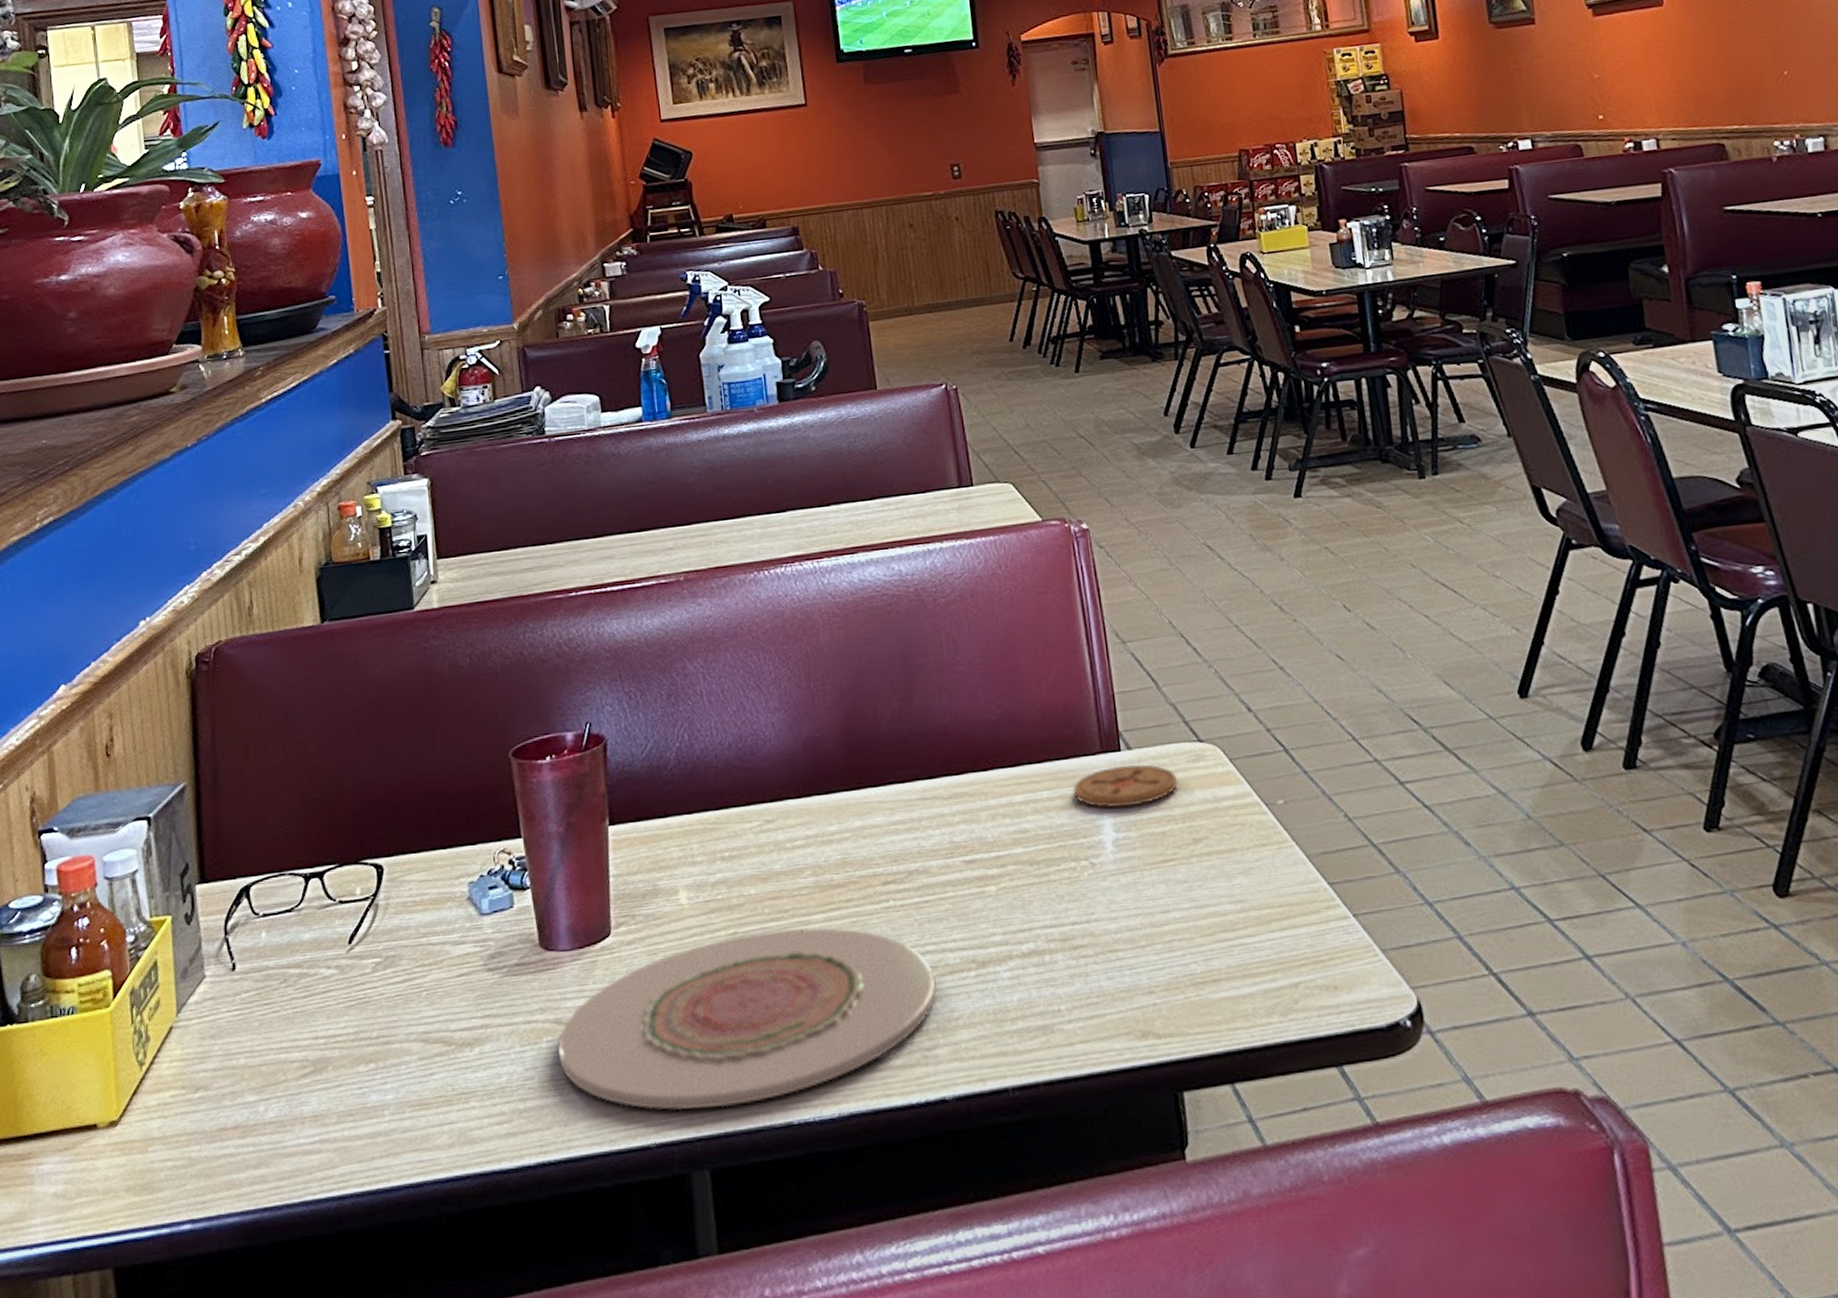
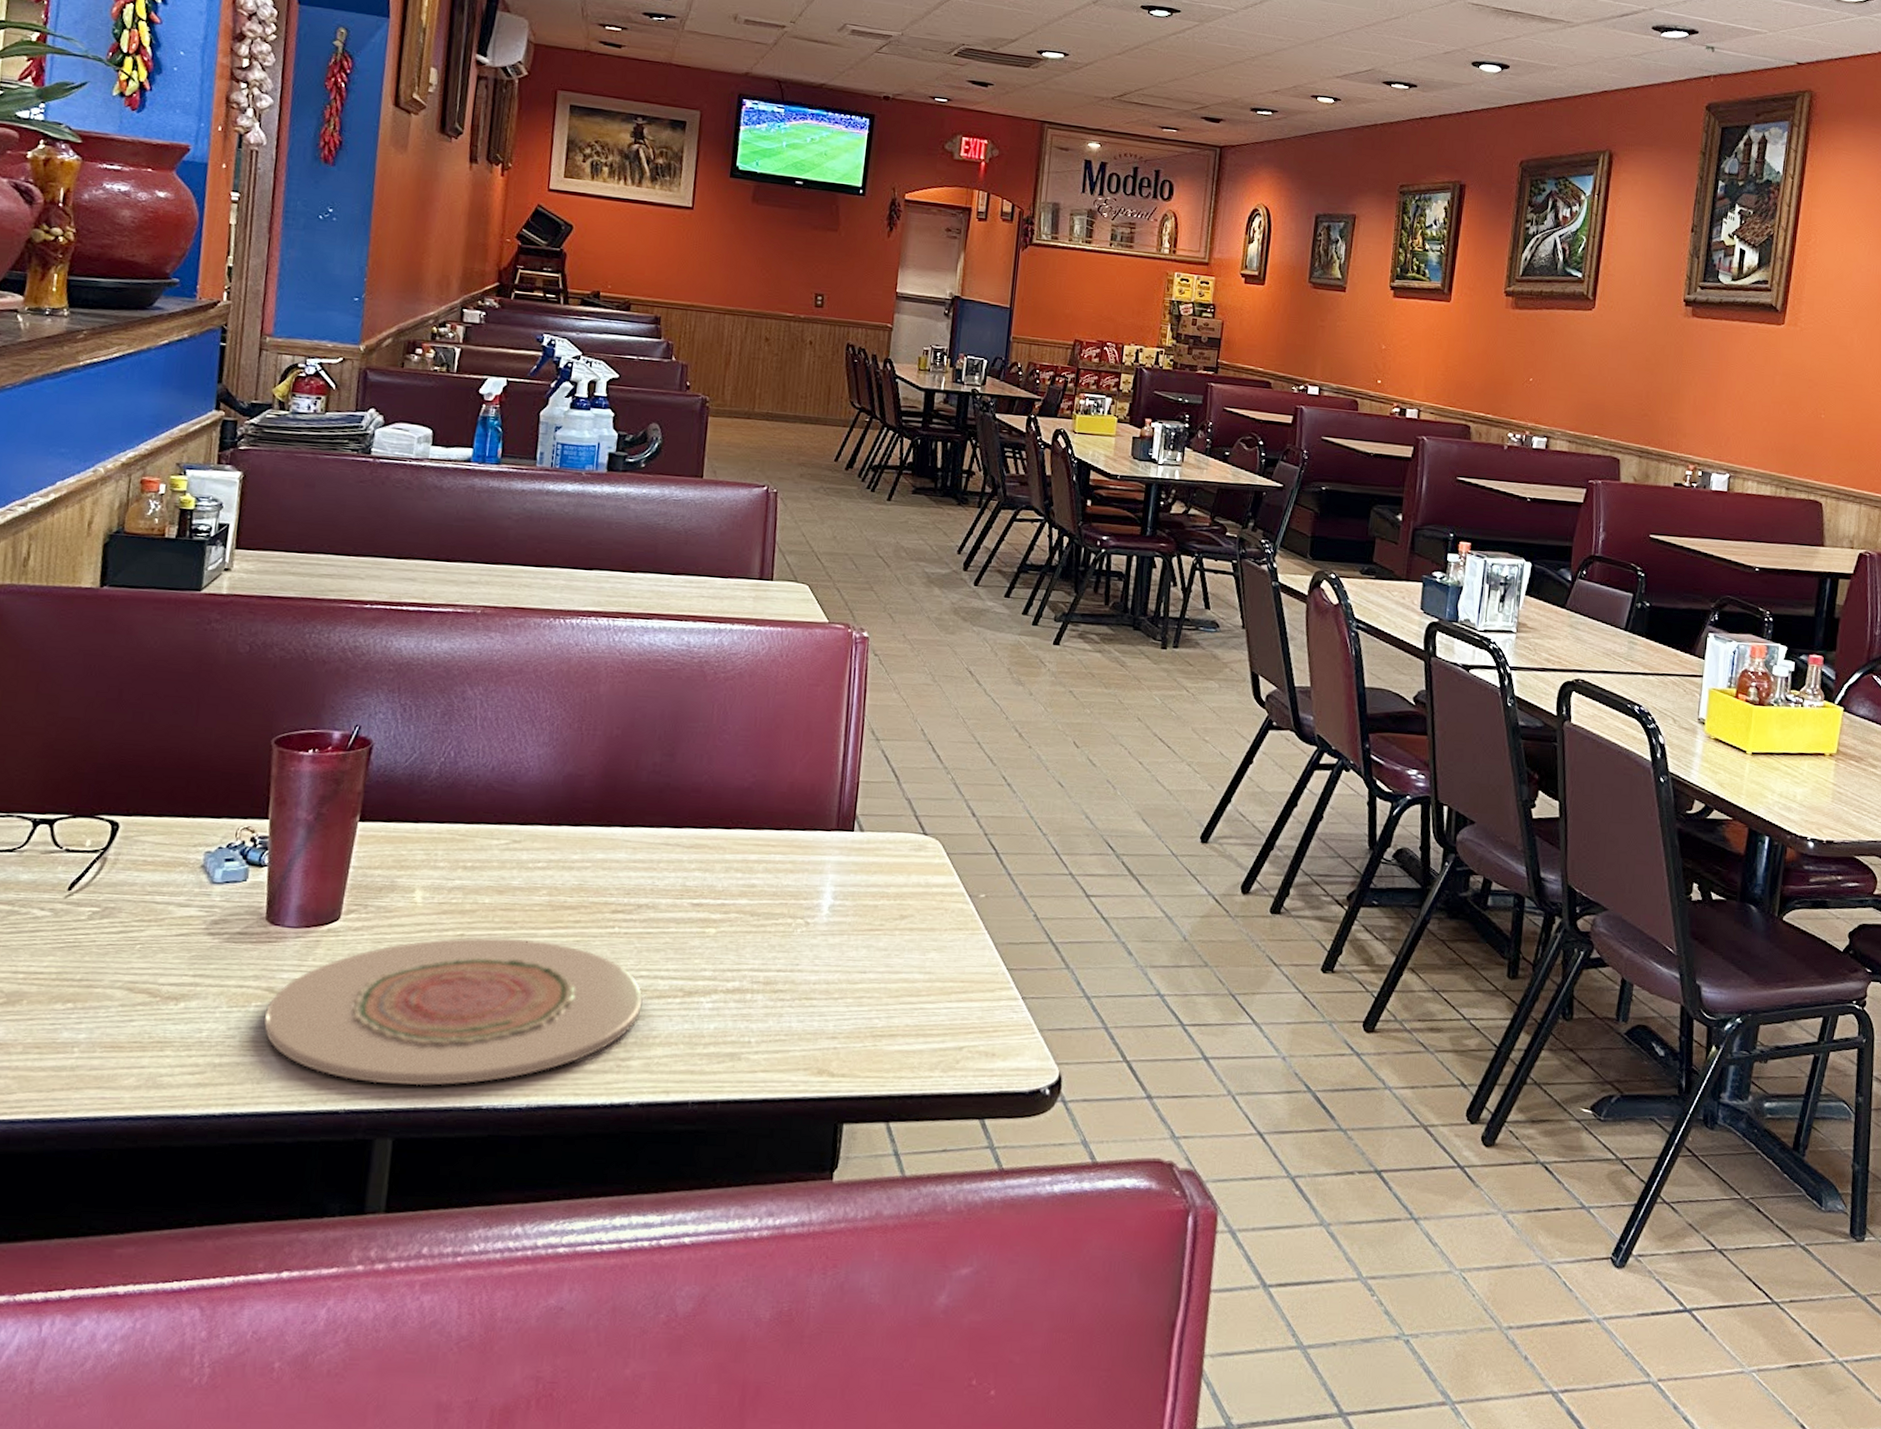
coaster: present [1073,763,1178,808] -> none [803,843,899,880]

